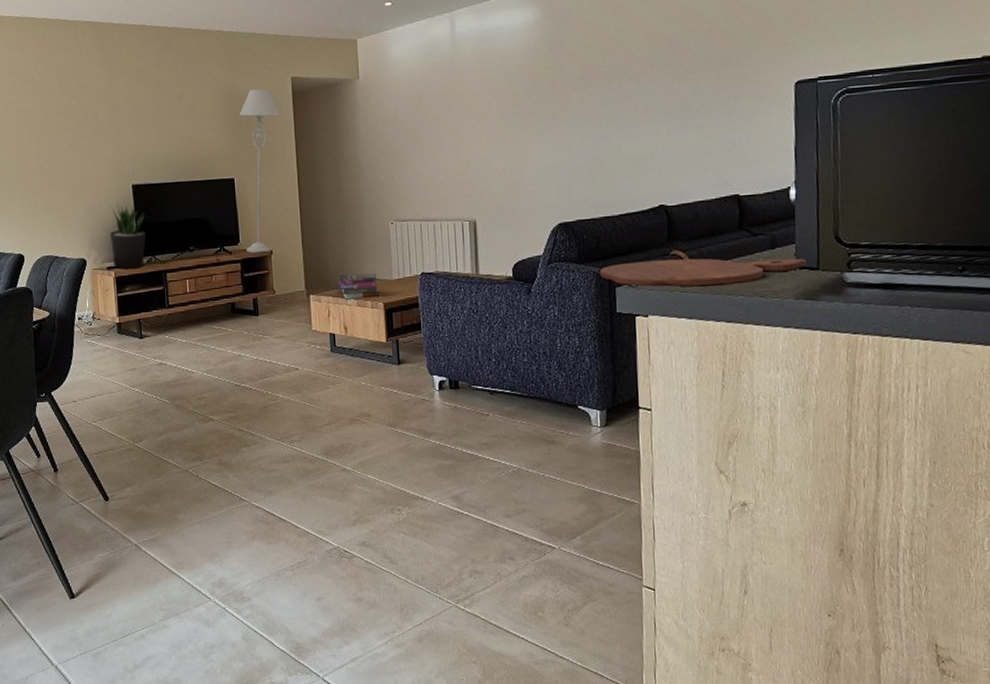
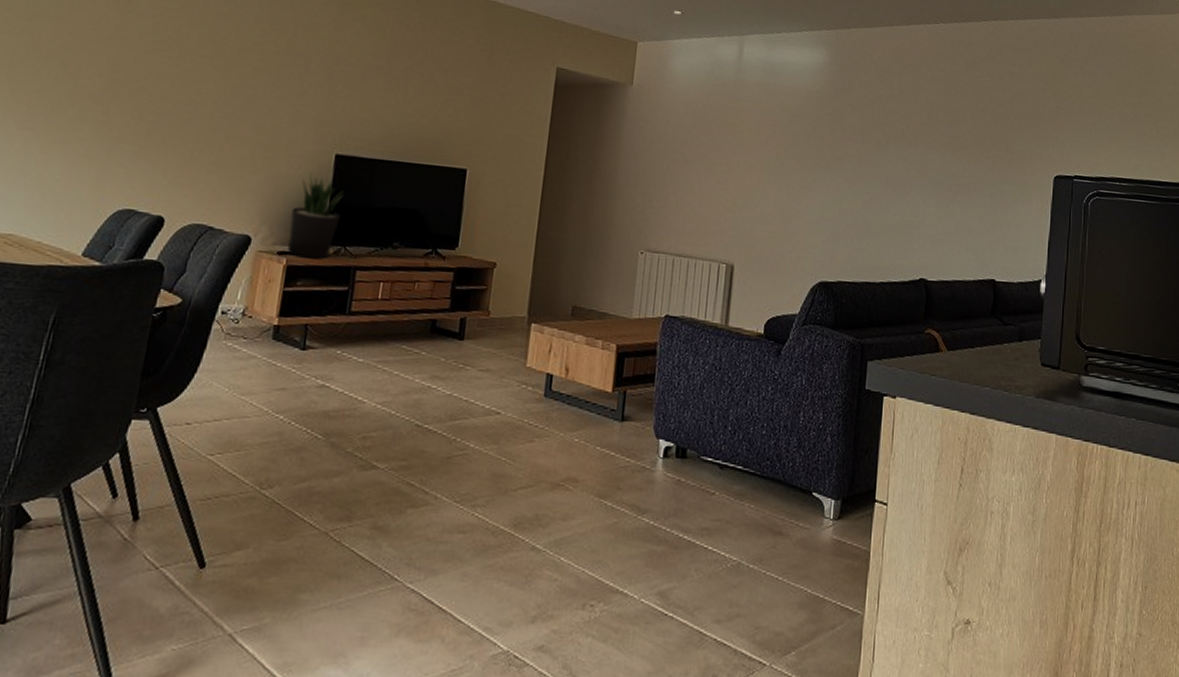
floor lamp: present [239,89,279,255] -> none [463,72,536,266]
books: present [338,273,380,300] -> none [567,305,616,338]
cutting board: present [599,258,808,287] -> none [853,335,1050,373]

